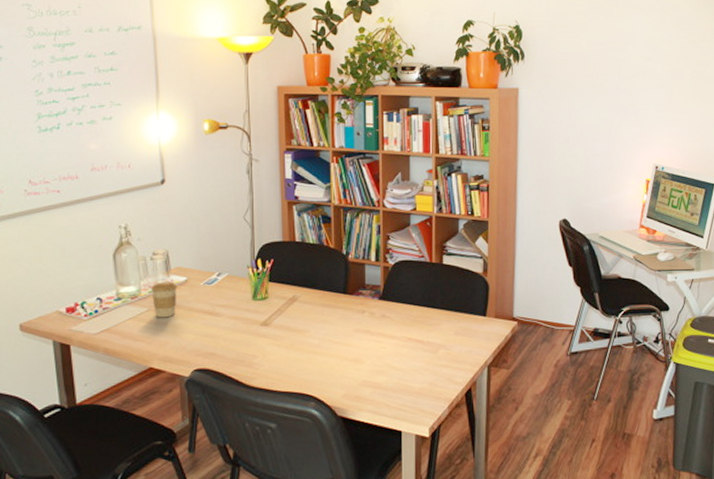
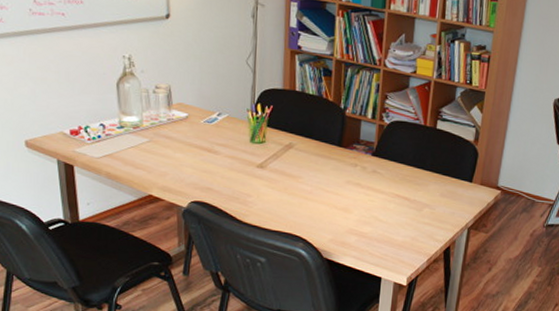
coffee cup: present [151,281,177,318] -> none [153,115,178,150]

